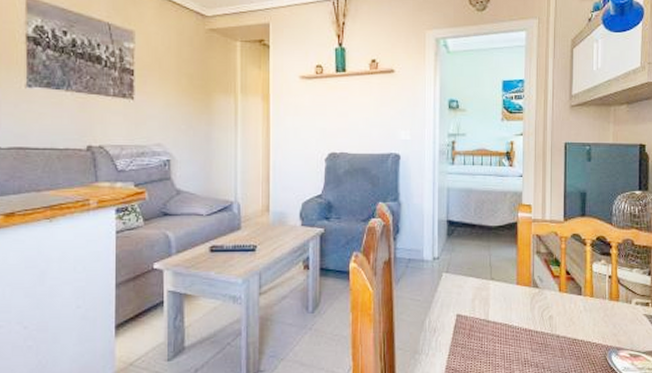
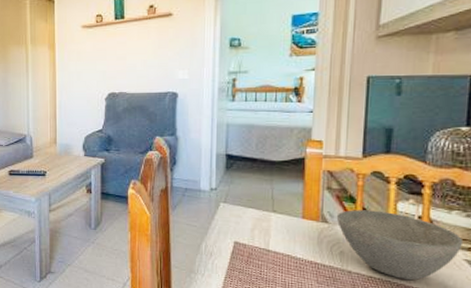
bowl: none [545,272,643,340] -> present [336,210,464,281]

